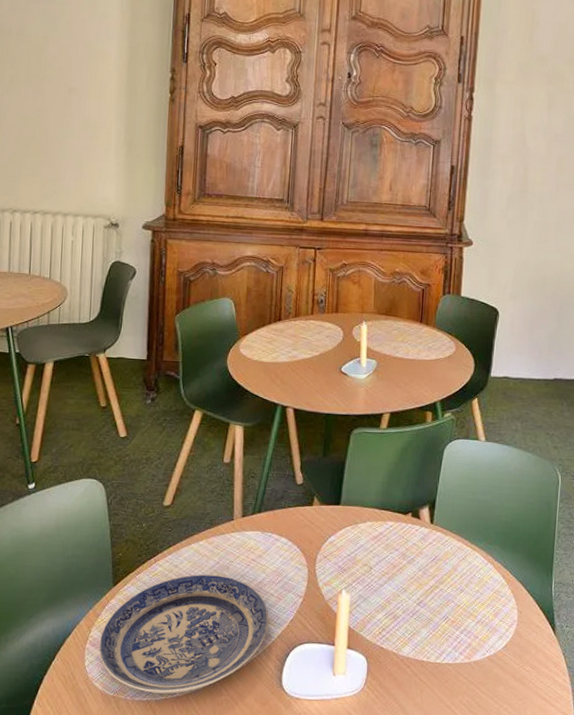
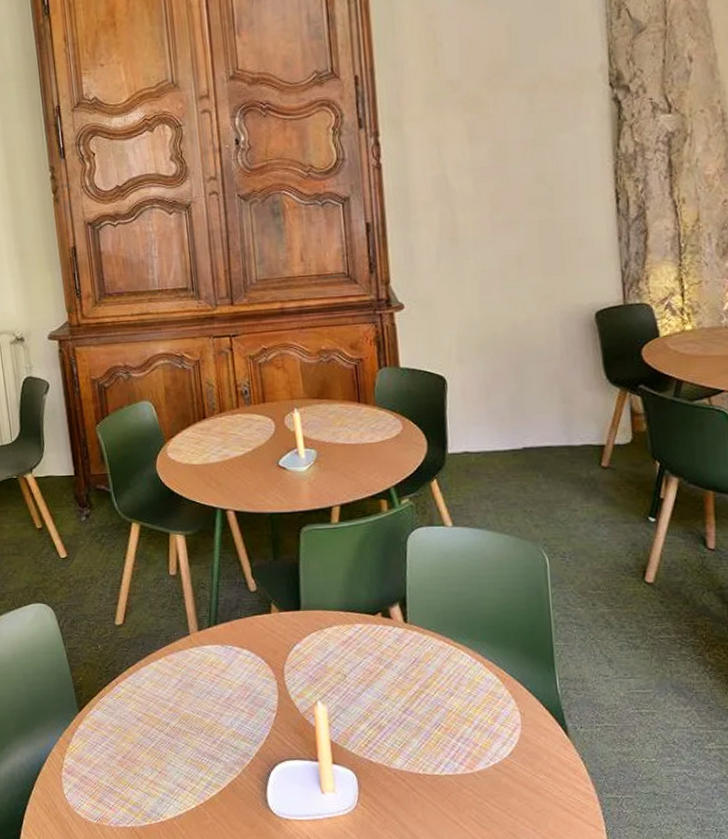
plate: present [99,574,269,694] -> none [74,694,244,819]

